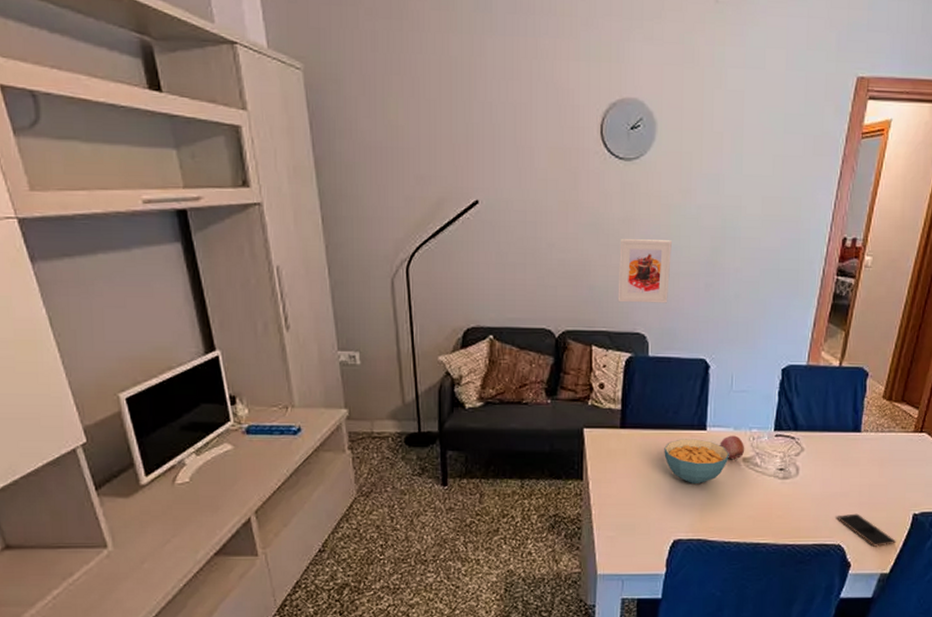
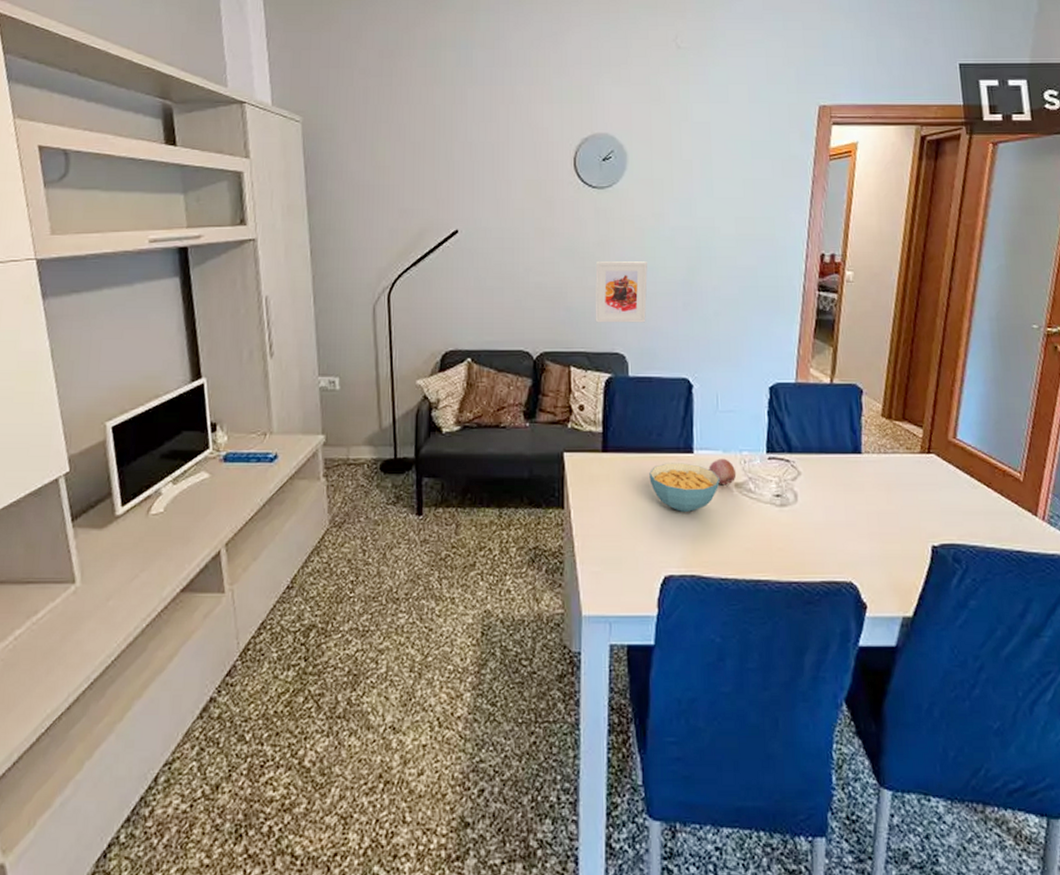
smartphone: present [837,513,897,547] -> none [845,545,917,585]

